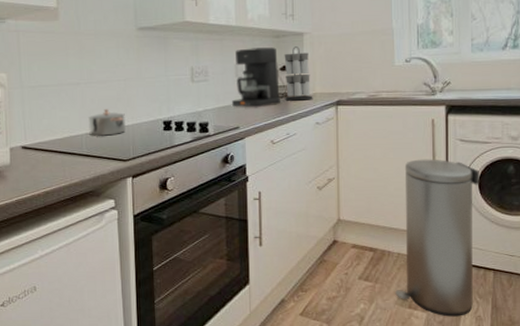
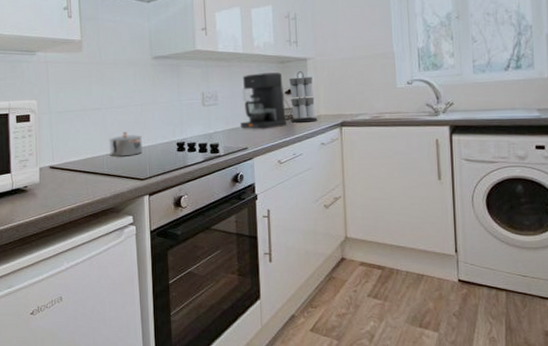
pedal bin: present [395,159,479,317] -> none [405,178,487,337]

